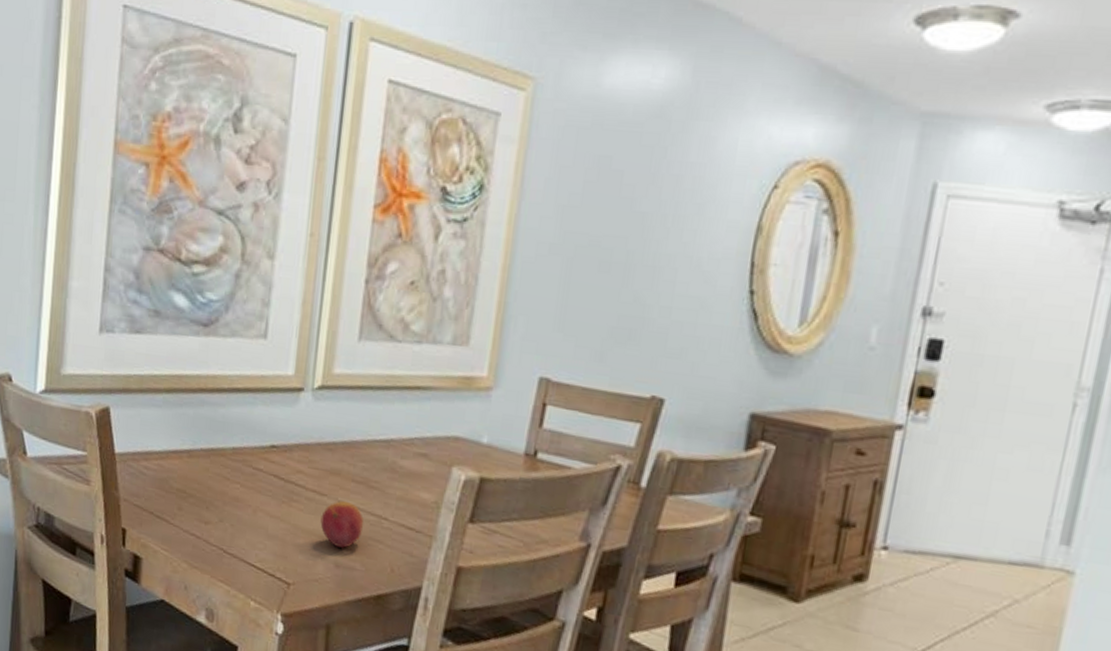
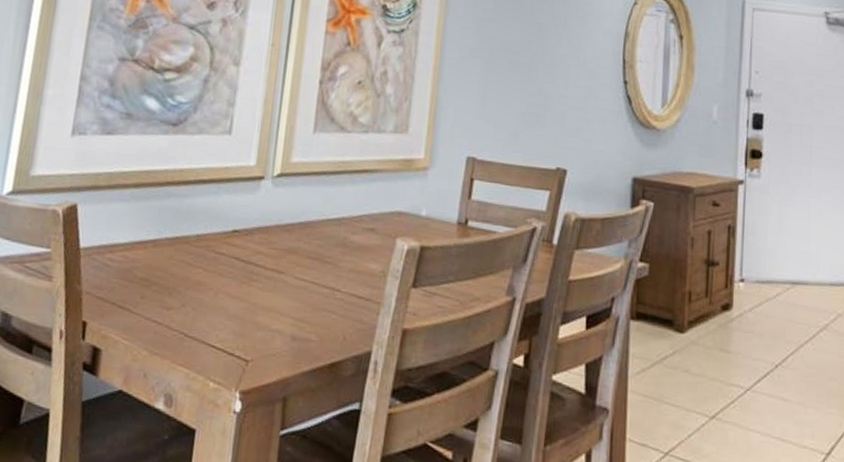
fruit: present [320,501,364,548] -> none [278,277,319,321]

